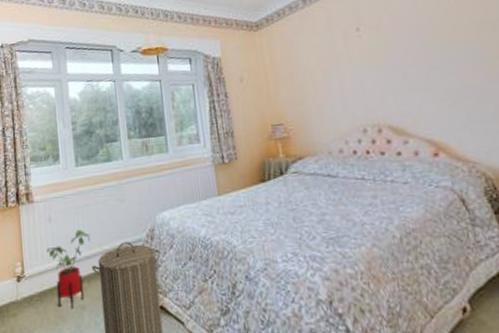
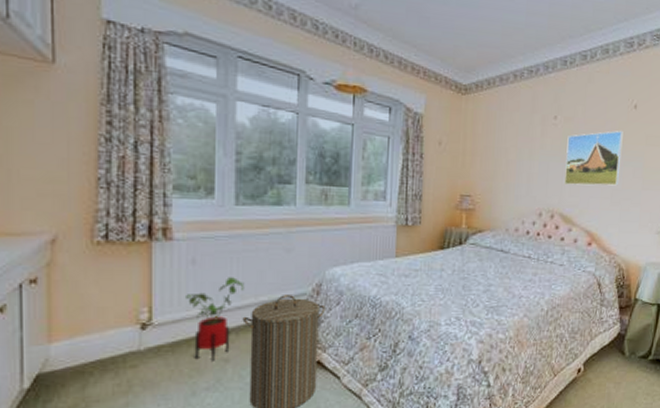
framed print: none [377,25,455,94] -> present [564,131,623,186]

